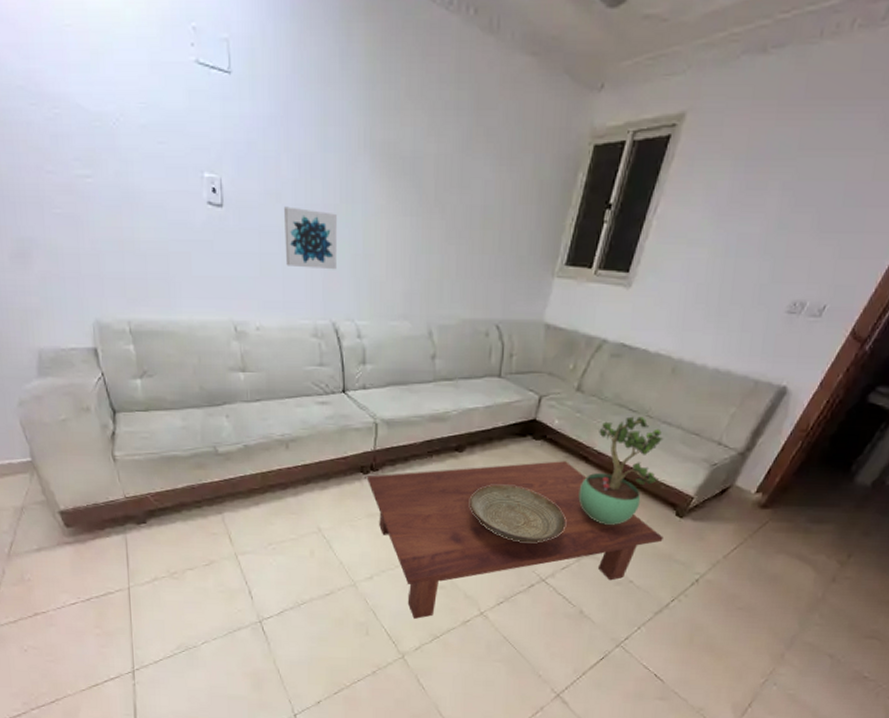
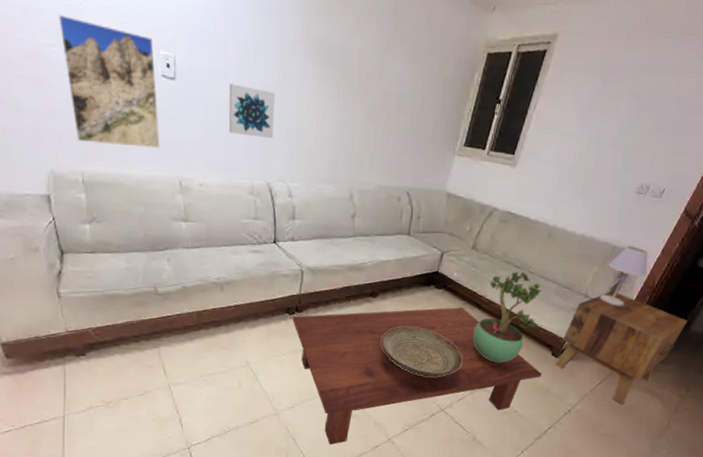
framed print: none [89,138,211,289] -> present [57,13,160,149]
side table: none [680,435,852,574] -> present [555,290,688,405]
table lamp: none [737,380,801,456] -> present [599,246,648,307]

